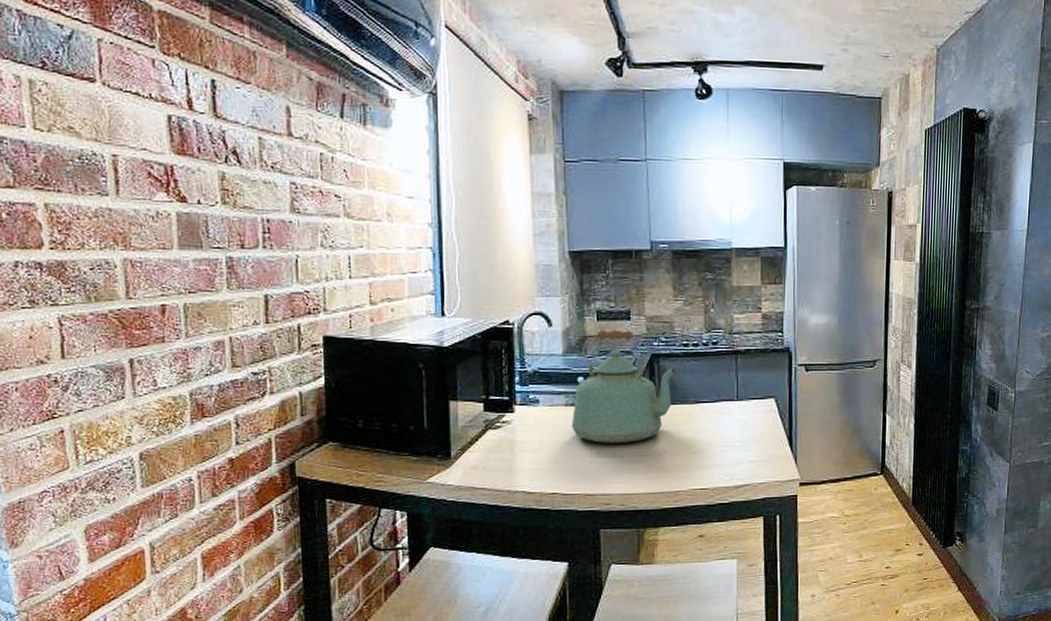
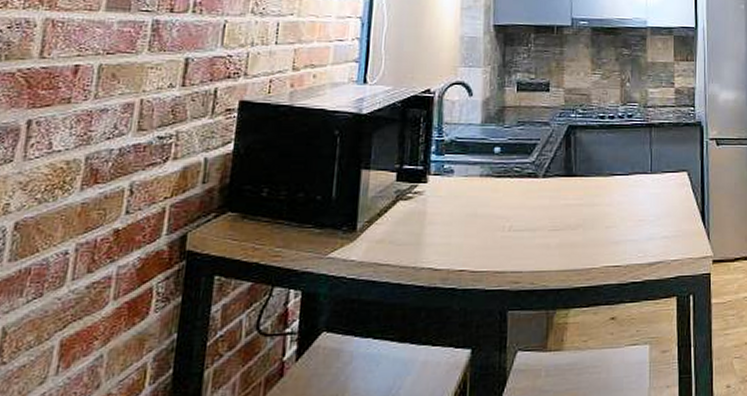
kettle: present [571,330,676,443] -> none [484,101,592,216]

